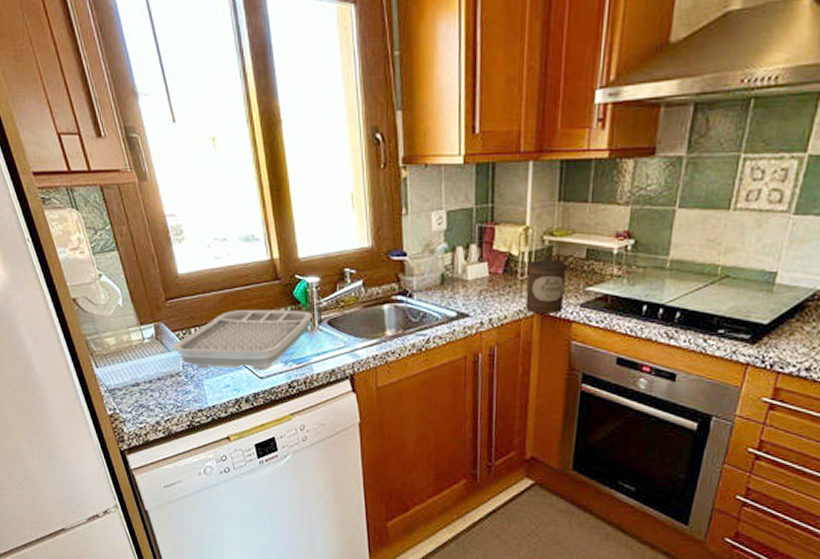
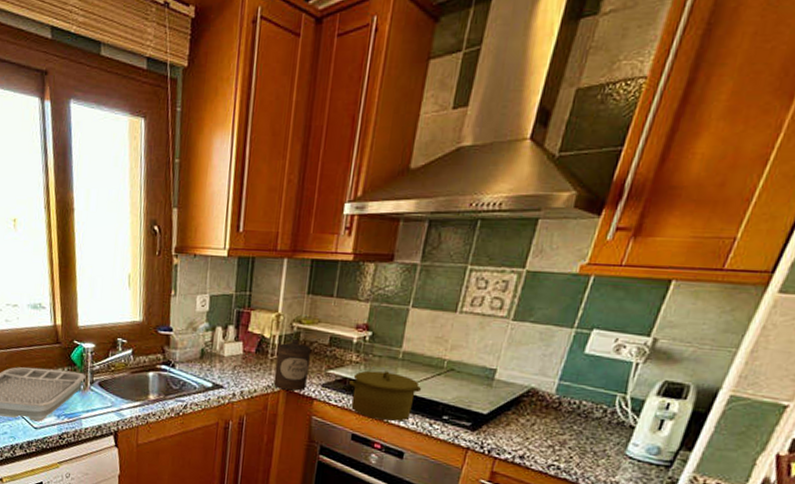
cooking pot: none [611,283,694,341] -> present [349,370,422,422]

